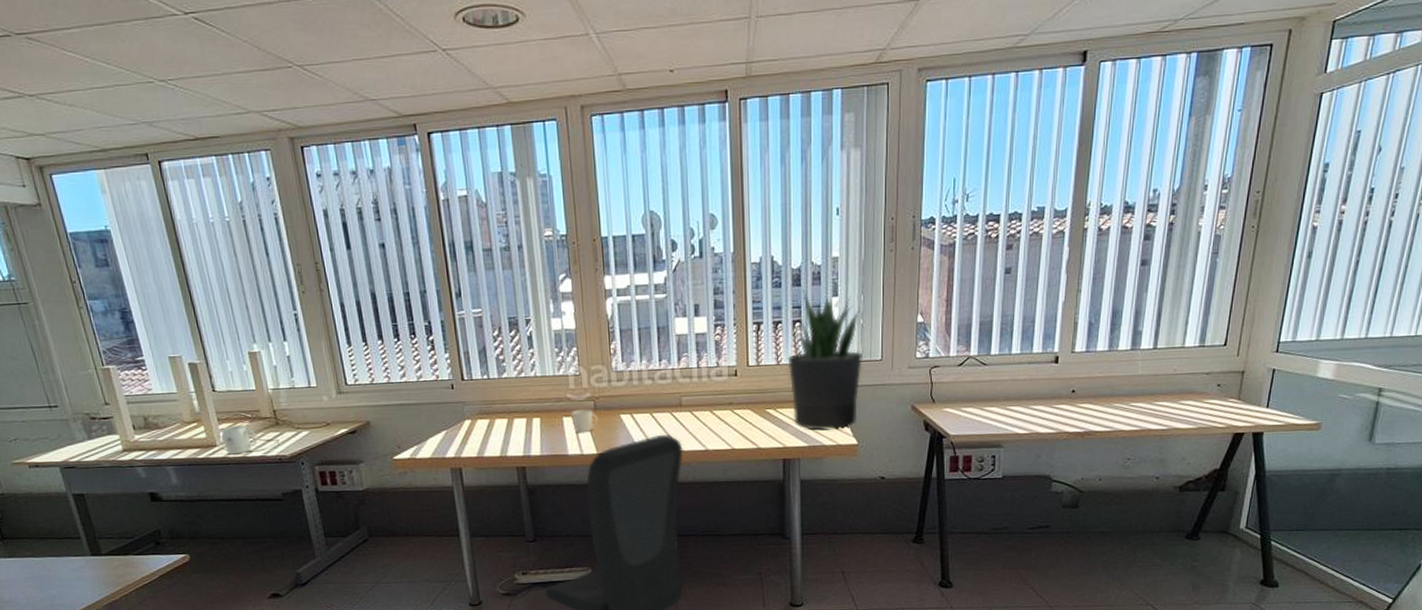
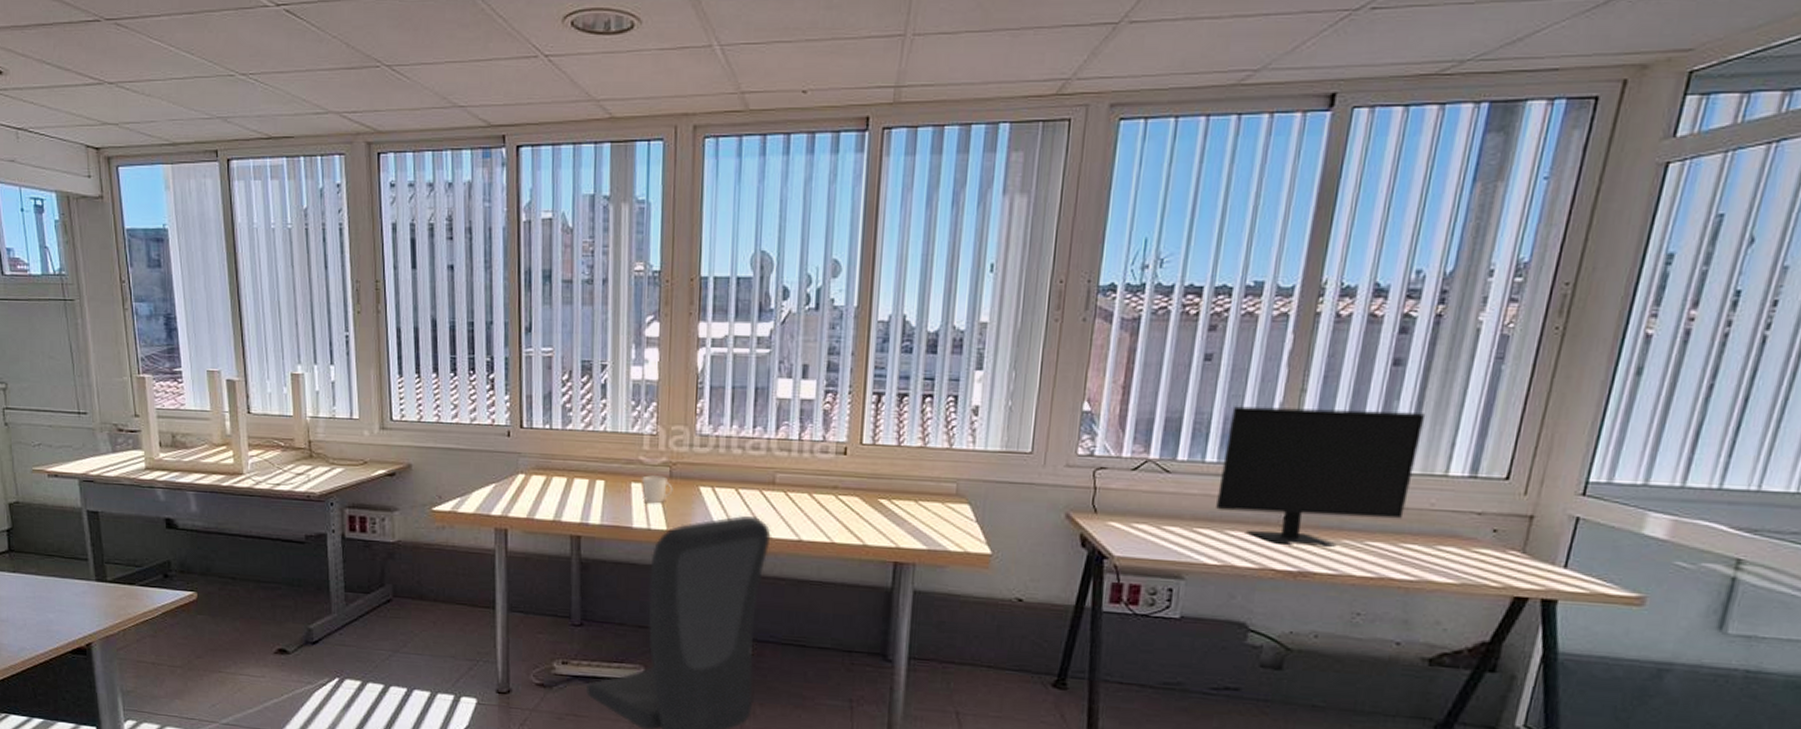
mug: present [222,425,258,455] -> none [251,453,287,486]
planter: present [787,289,864,431] -> none [911,358,1012,533]
monitor: none [1022,301,1167,412] -> present [1216,406,1426,547]

